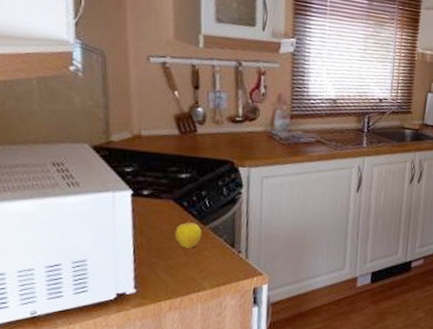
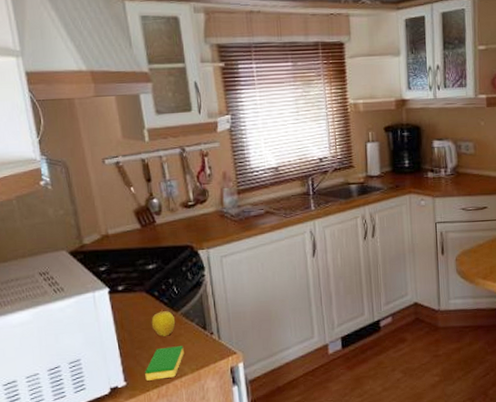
dish sponge: none [159,259,207,291] -> present [145,346,184,381]

